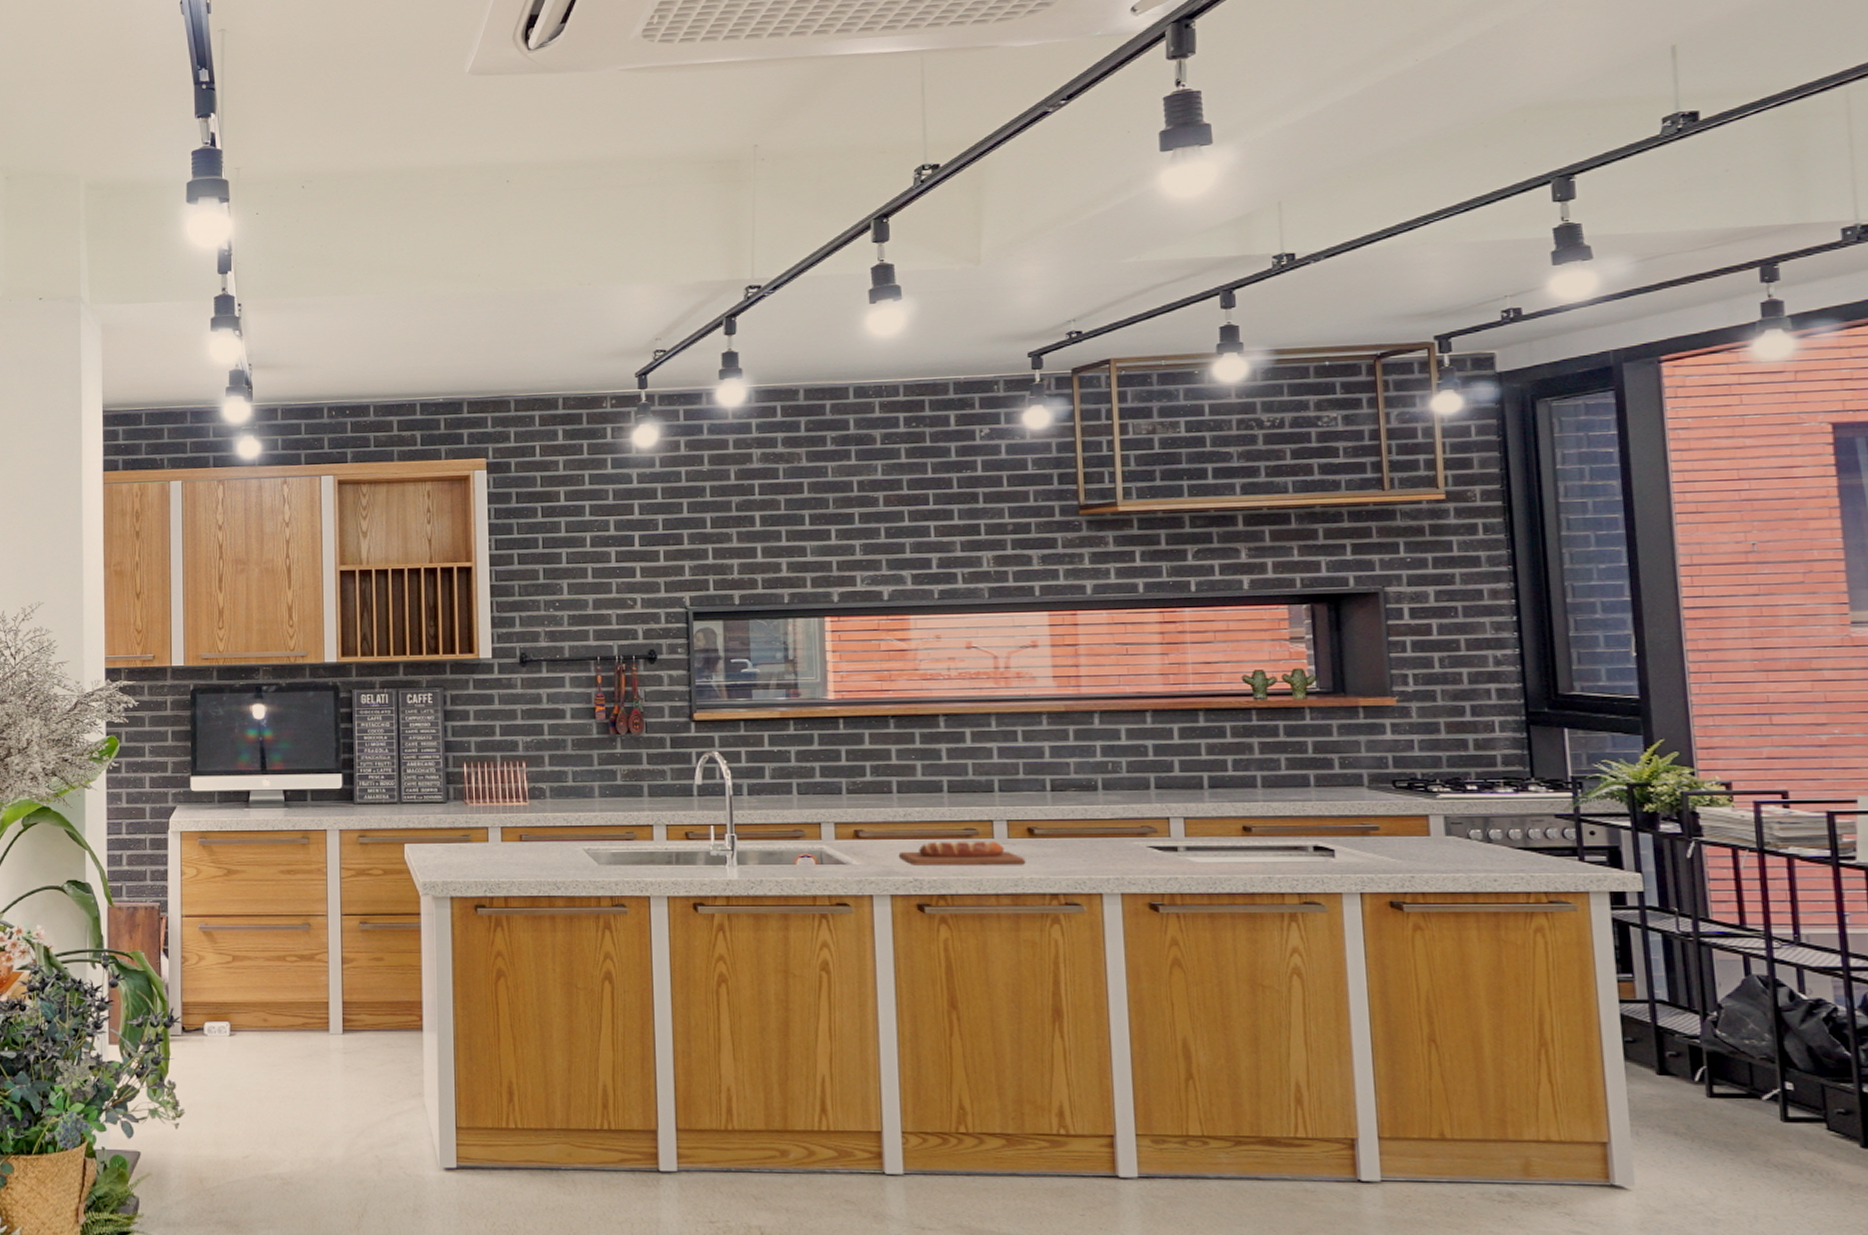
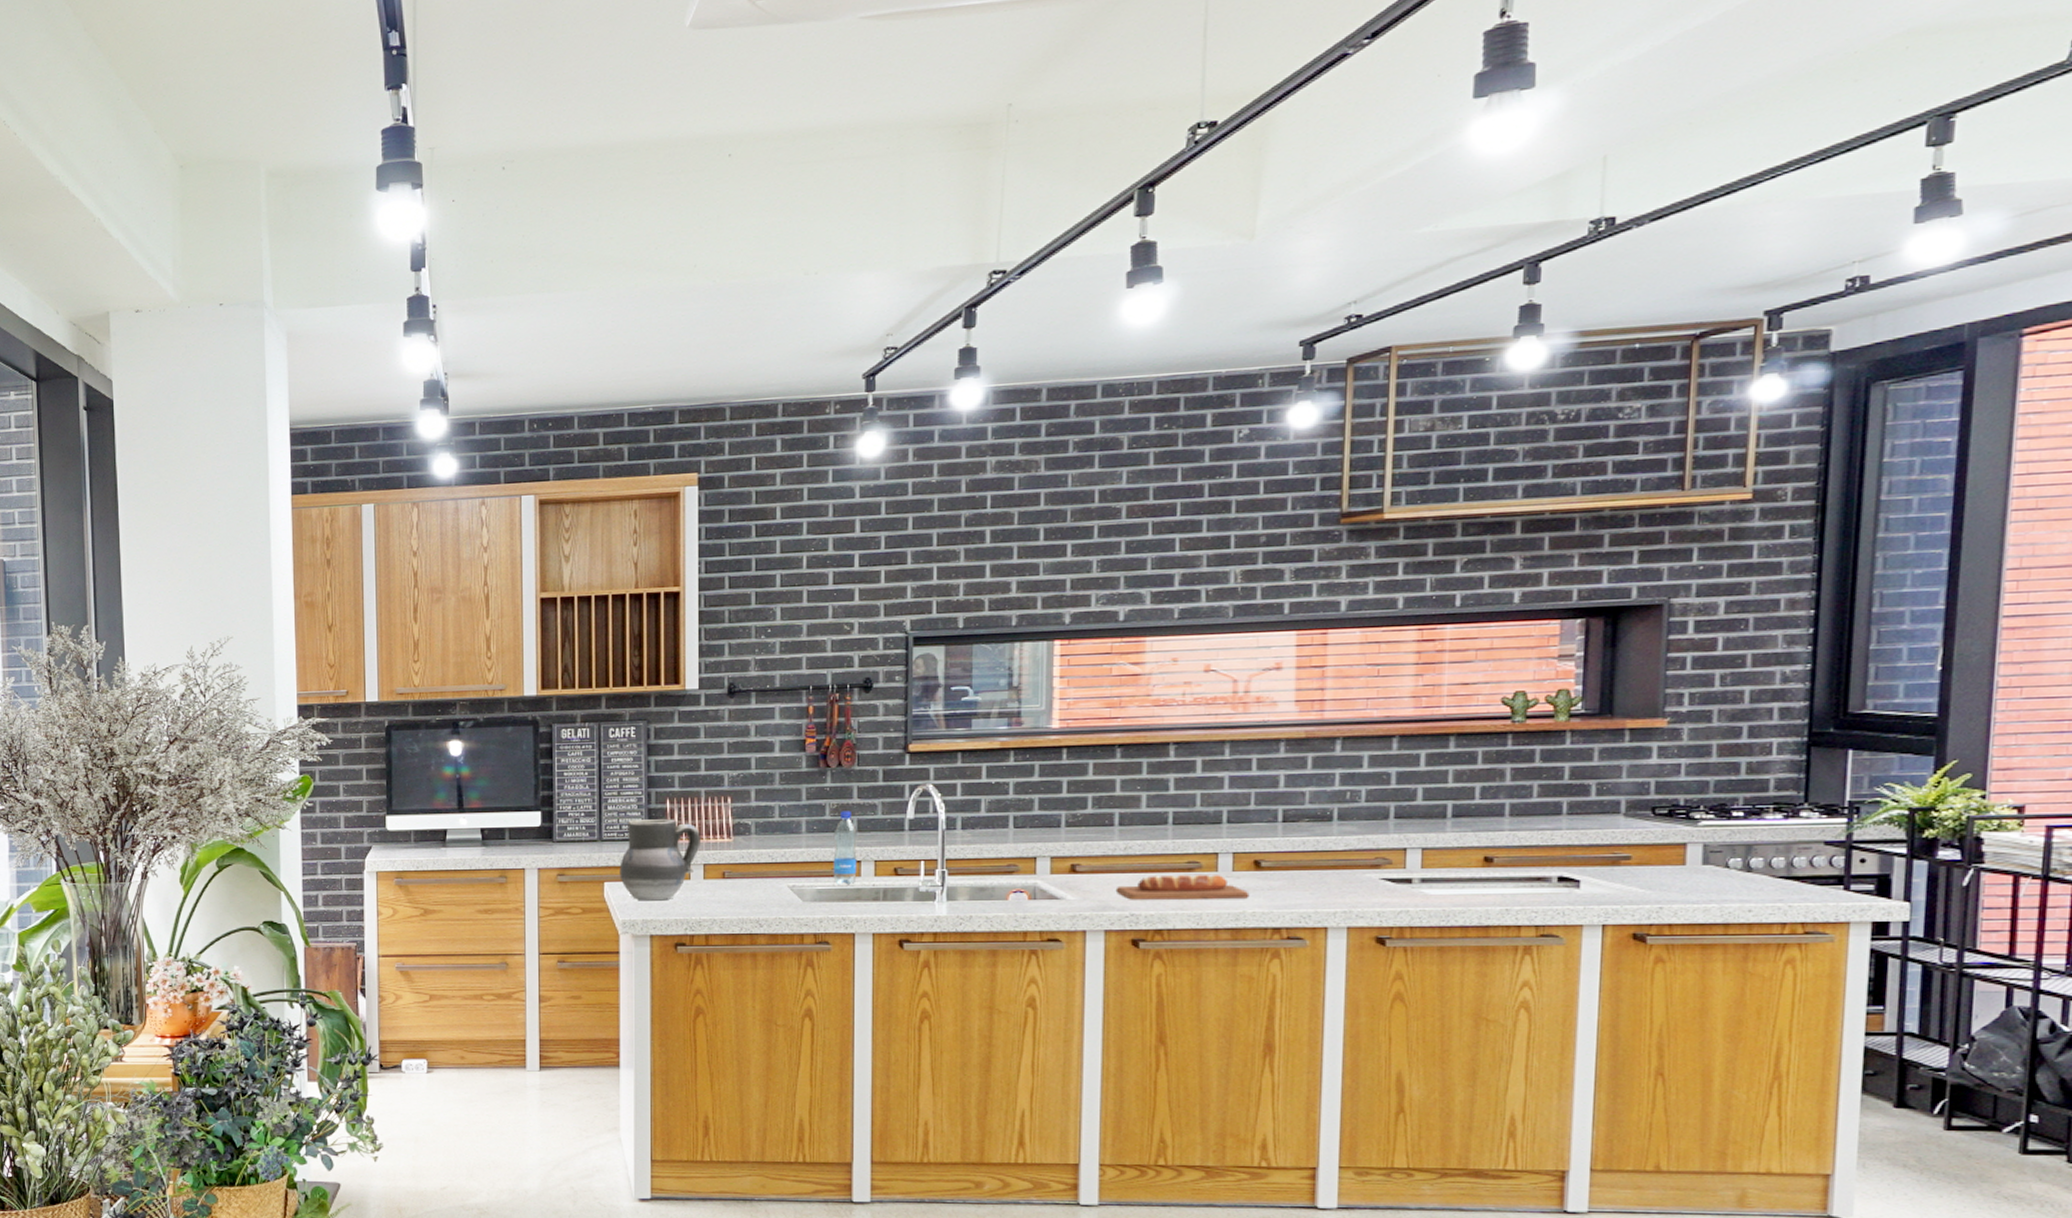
ceramic jug: none [419,783,497,863] -> present [619,819,700,901]
bottle: none [625,776,650,849] -> present [833,810,857,885]

